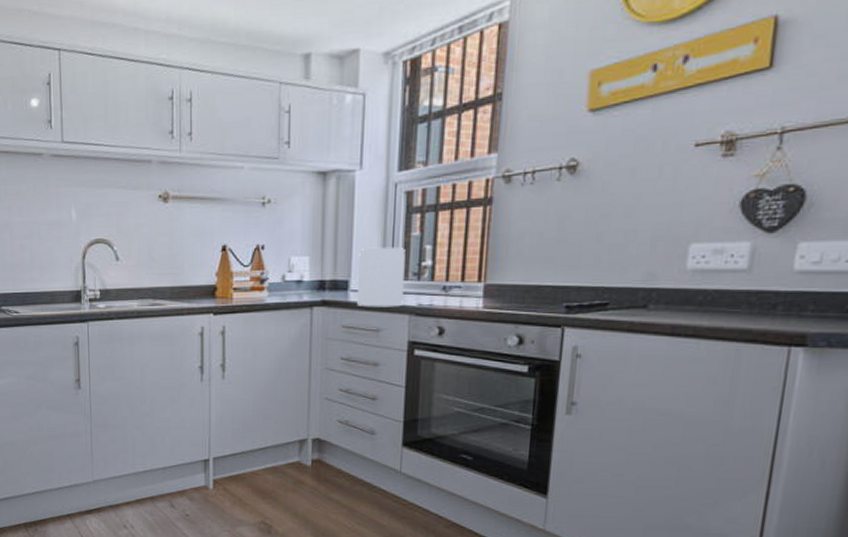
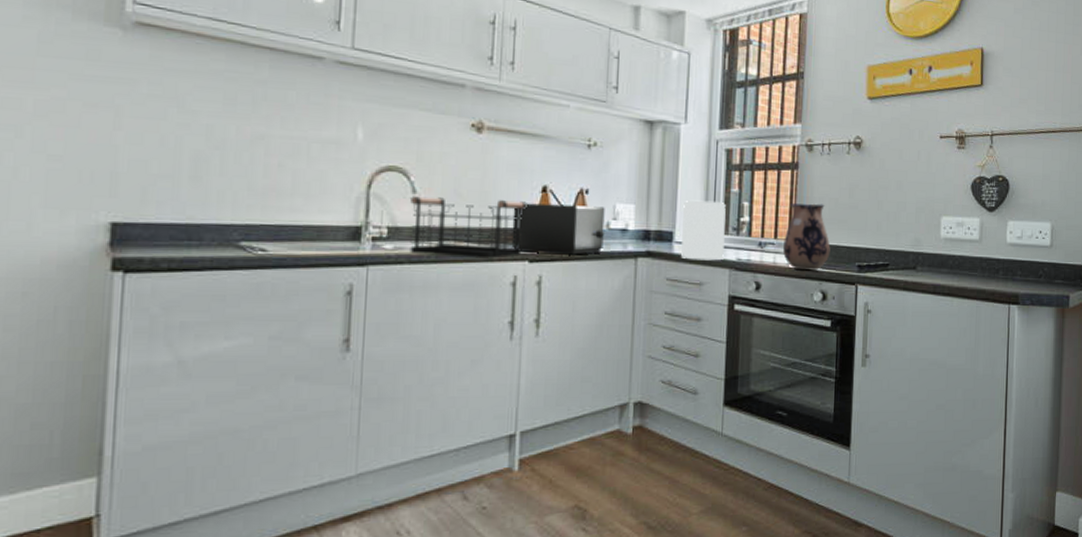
dish rack: none [115,261,210,313] -> present [410,196,527,259]
toaster: none [198,260,280,307] -> present [513,203,605,255]
ceramic pitcher: none [471,240,531,314] -> present [783,203,831,271]

